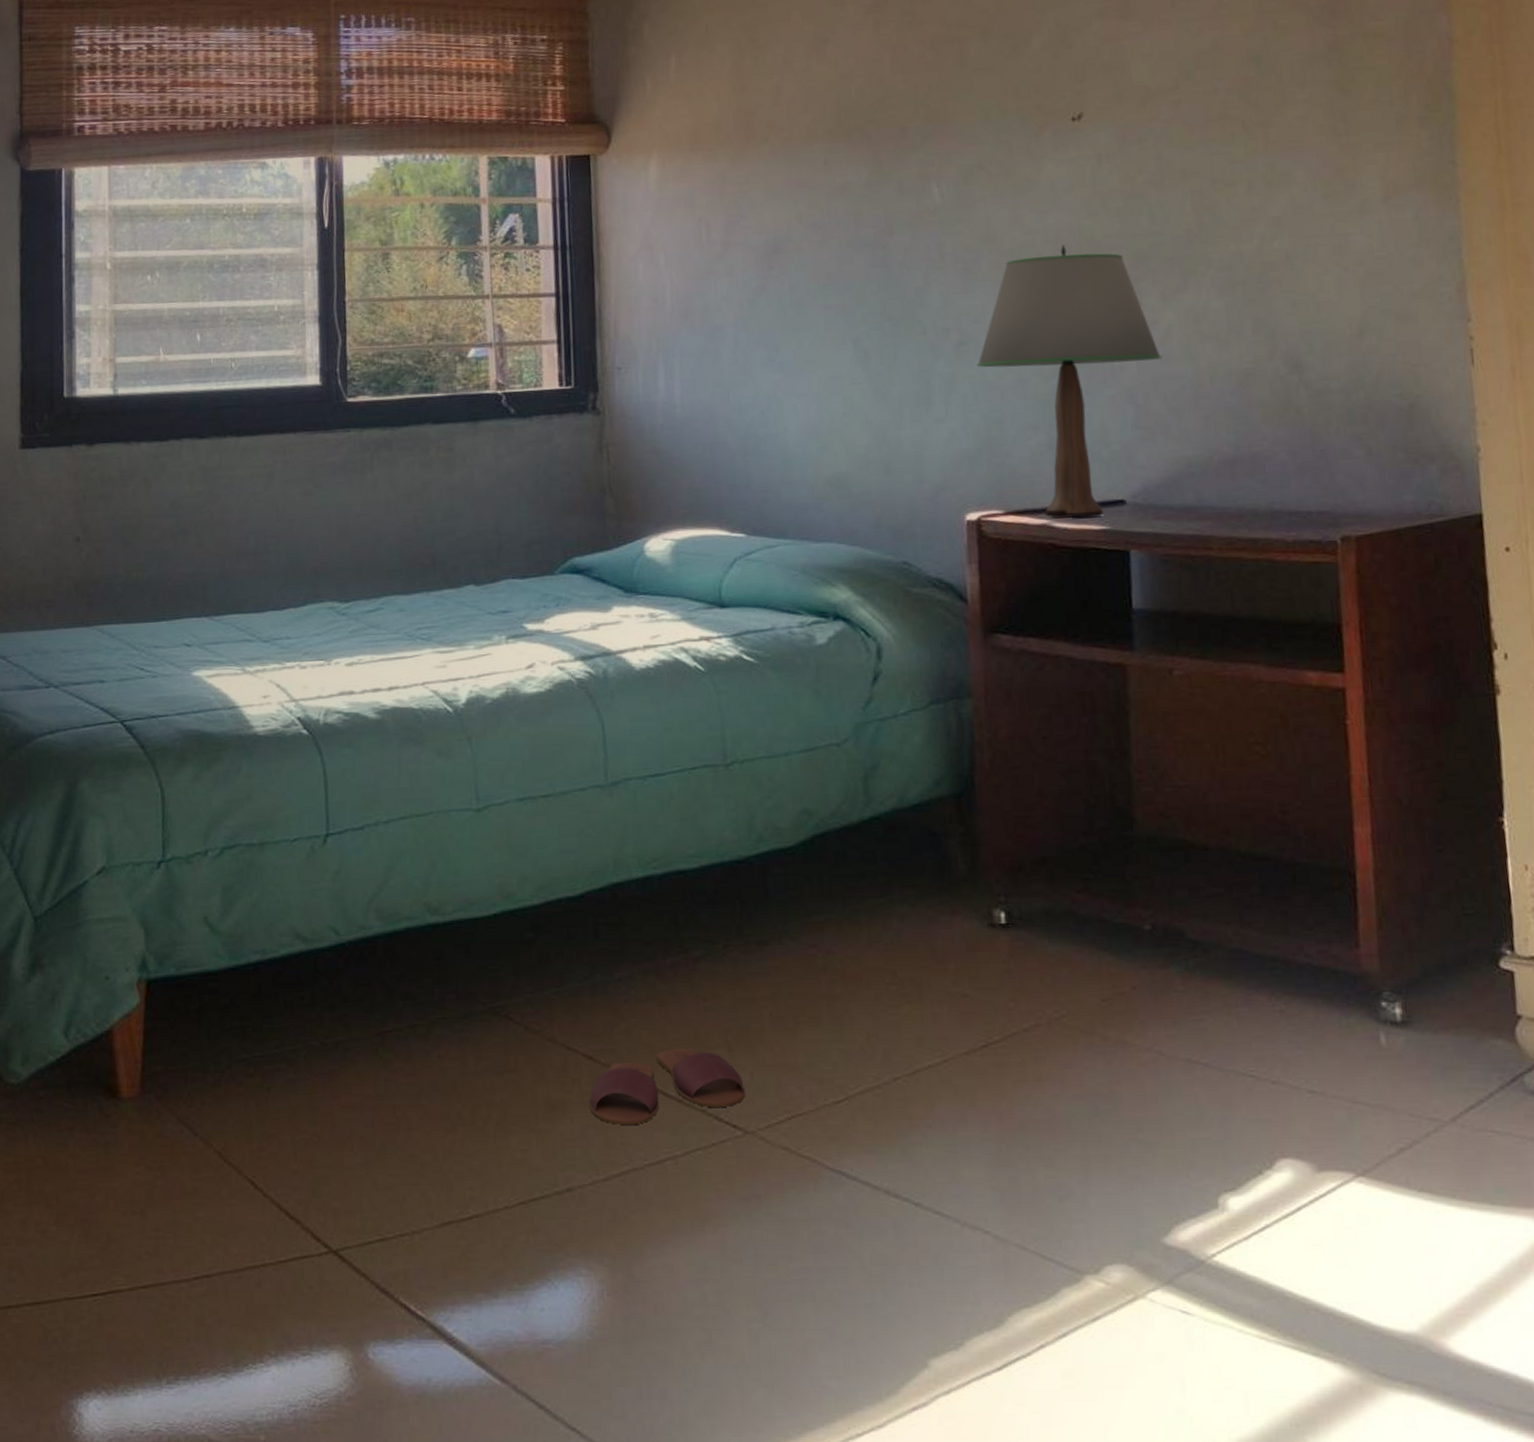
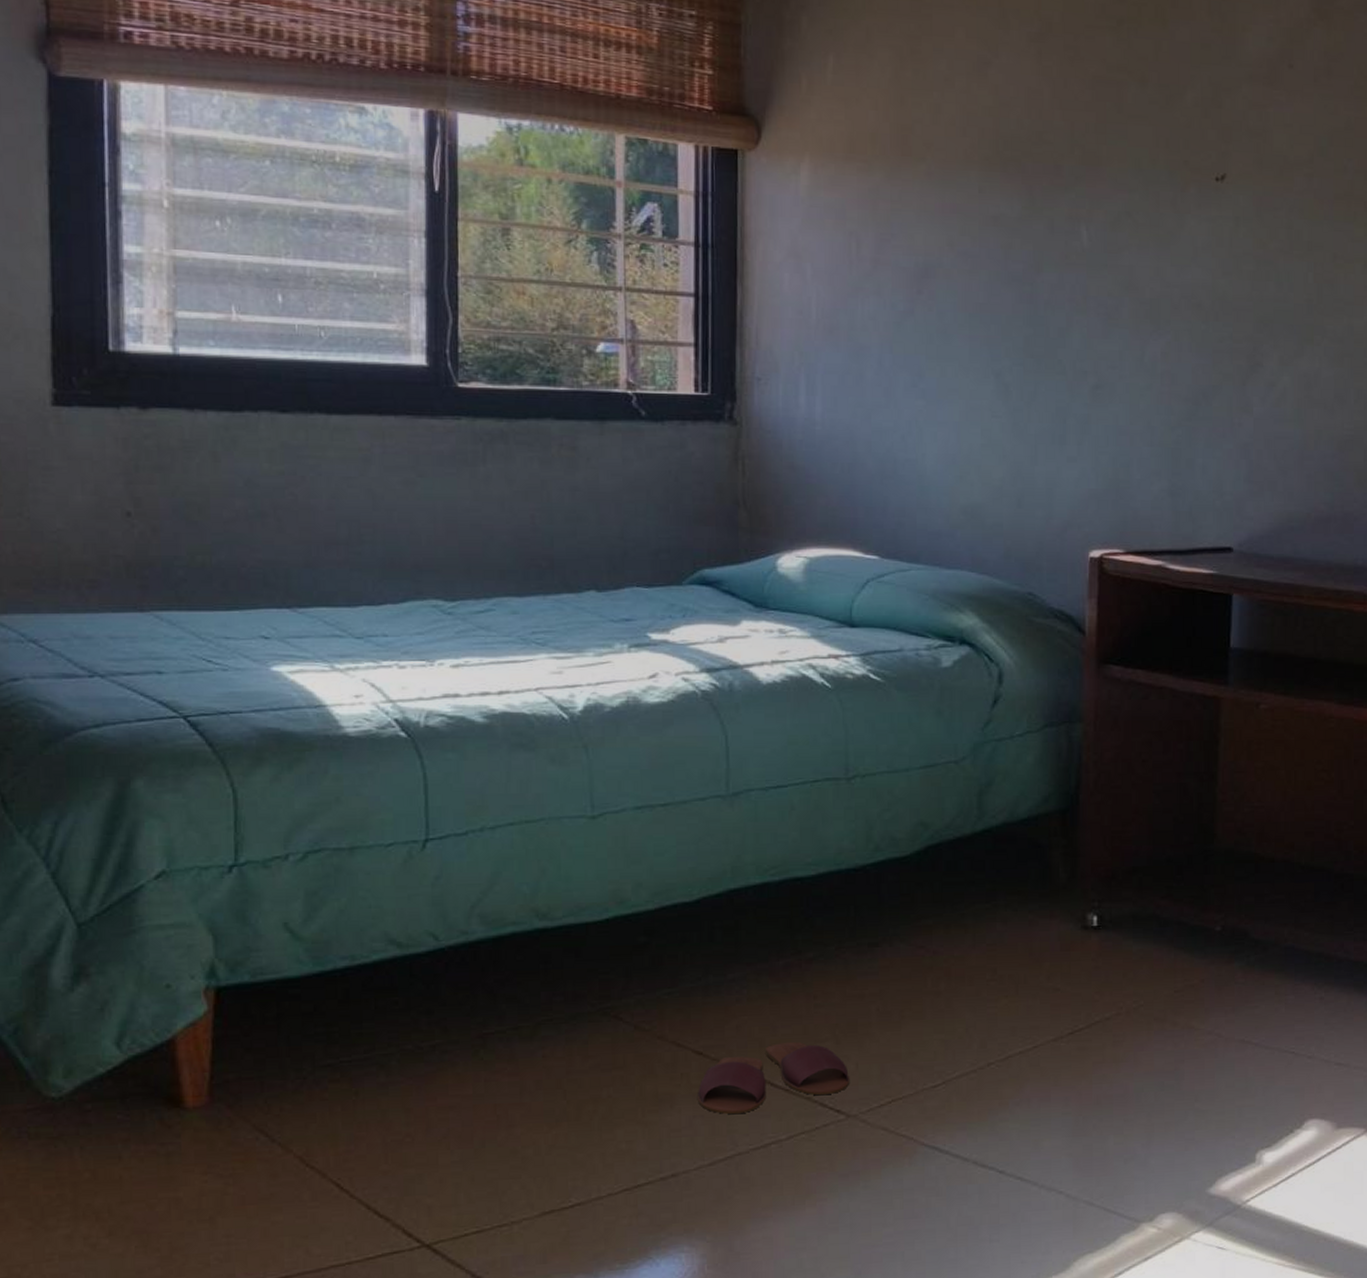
table lamp: present [976,245,1162,518] -> none [1110,301,1276,561]

